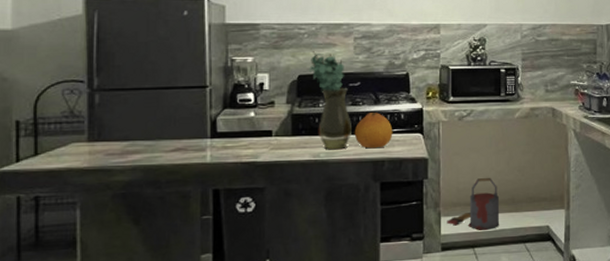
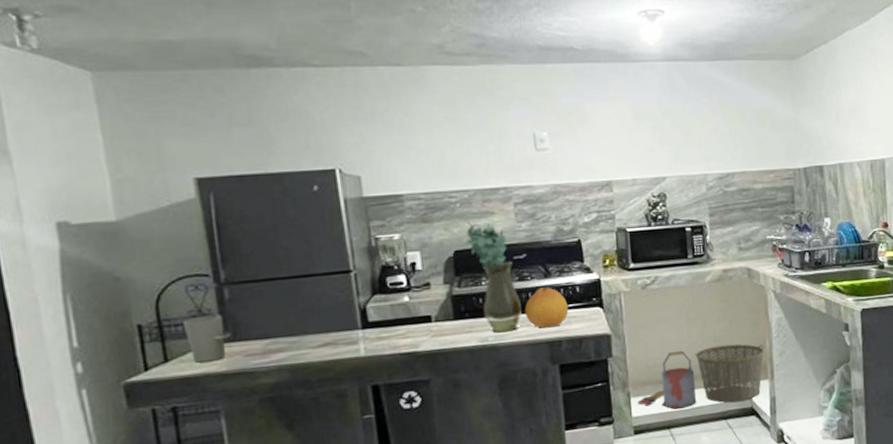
cup: none [55,116,96,158] -> present [182,314,232,363]
basket: none [501,175,563,228] -> present [695,344,765,403]

